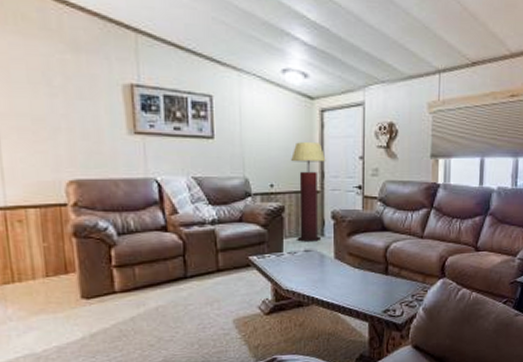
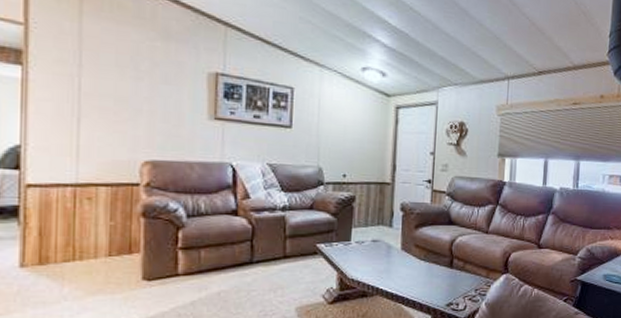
floor lamp: present [291,142,326,242] -> none [365,136,399,232]

